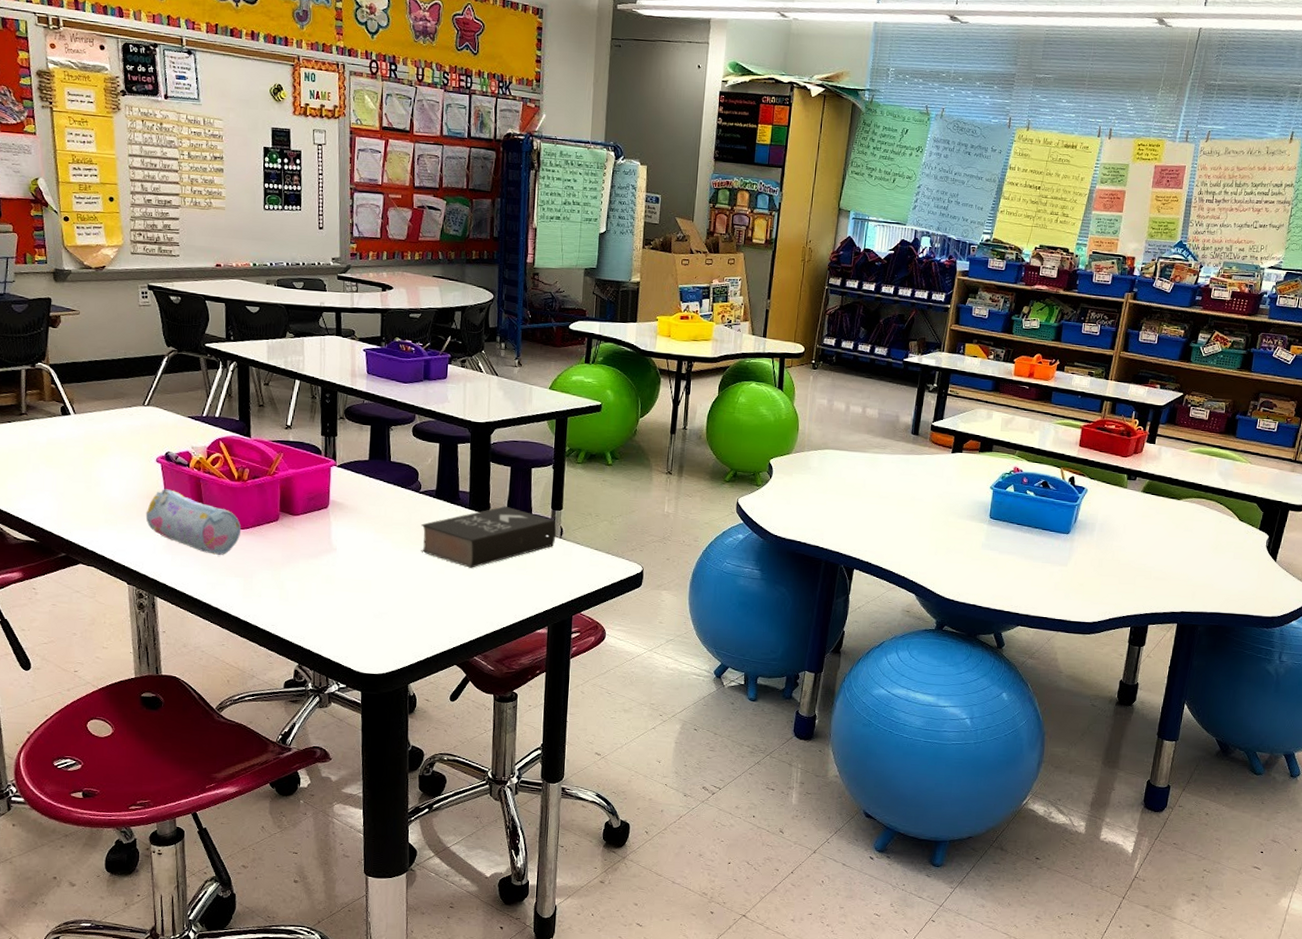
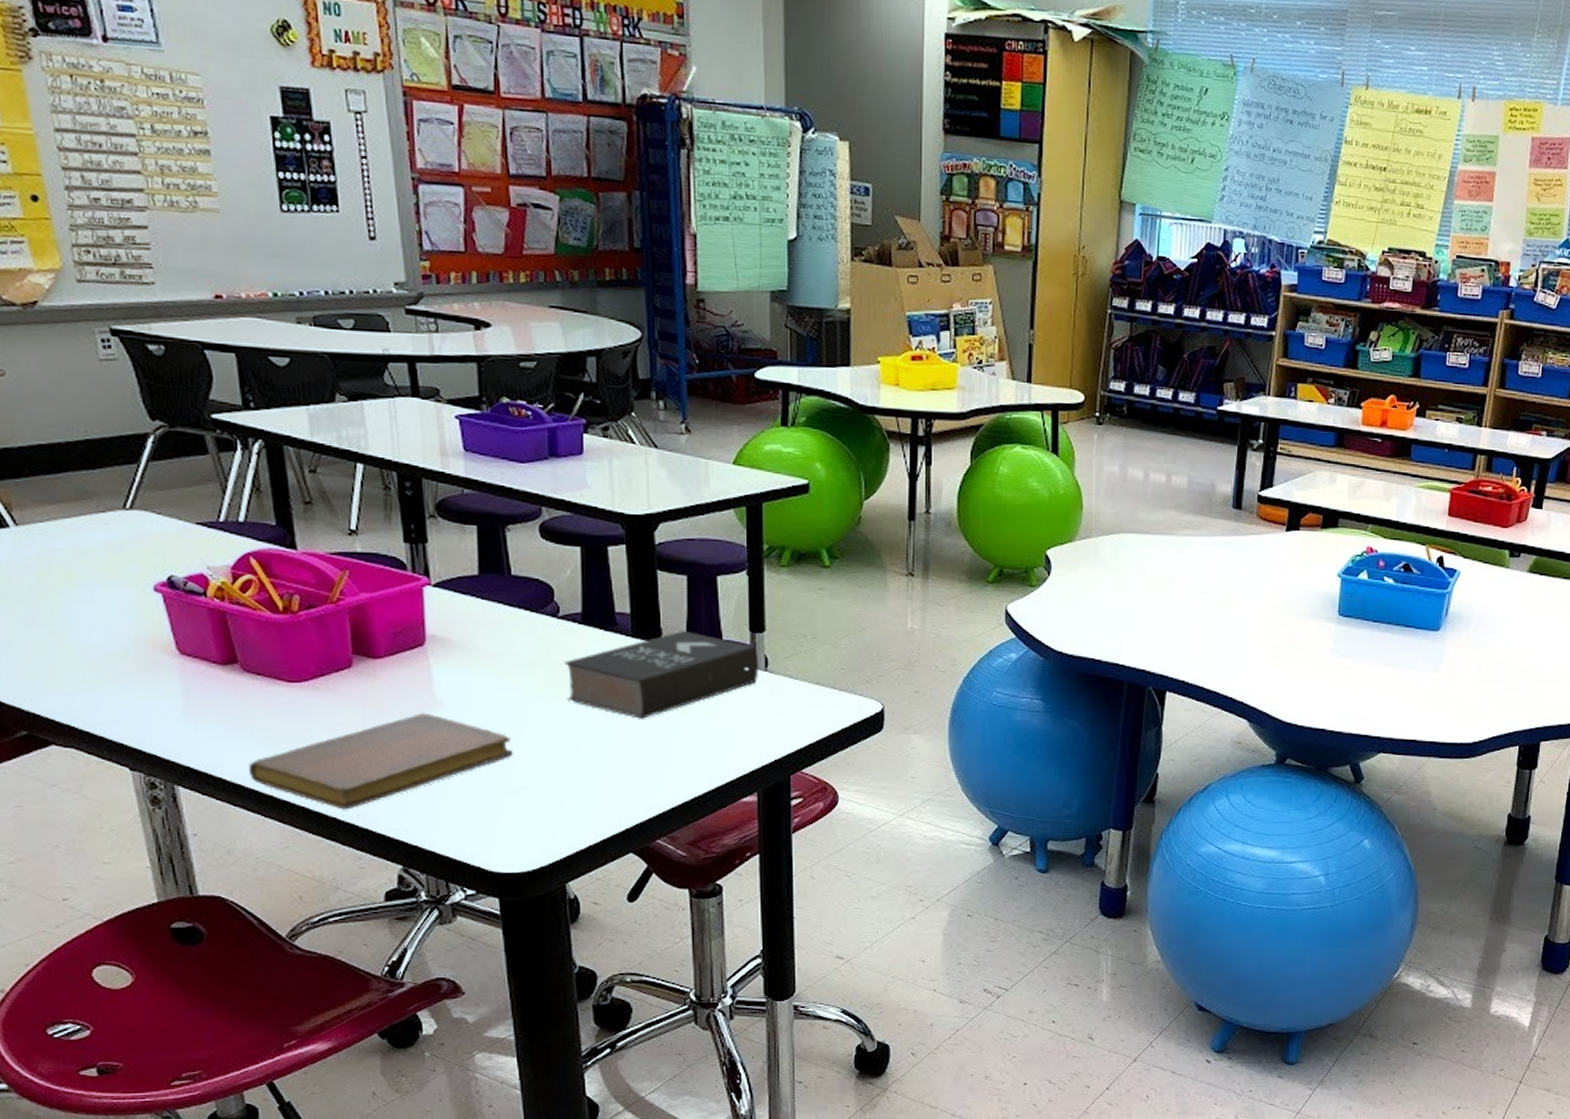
pencil case: present [145,489,242,555] -> none [146,630,297,721]
notebook: none [203,555,380,621] -> present [248,713,513,810]

